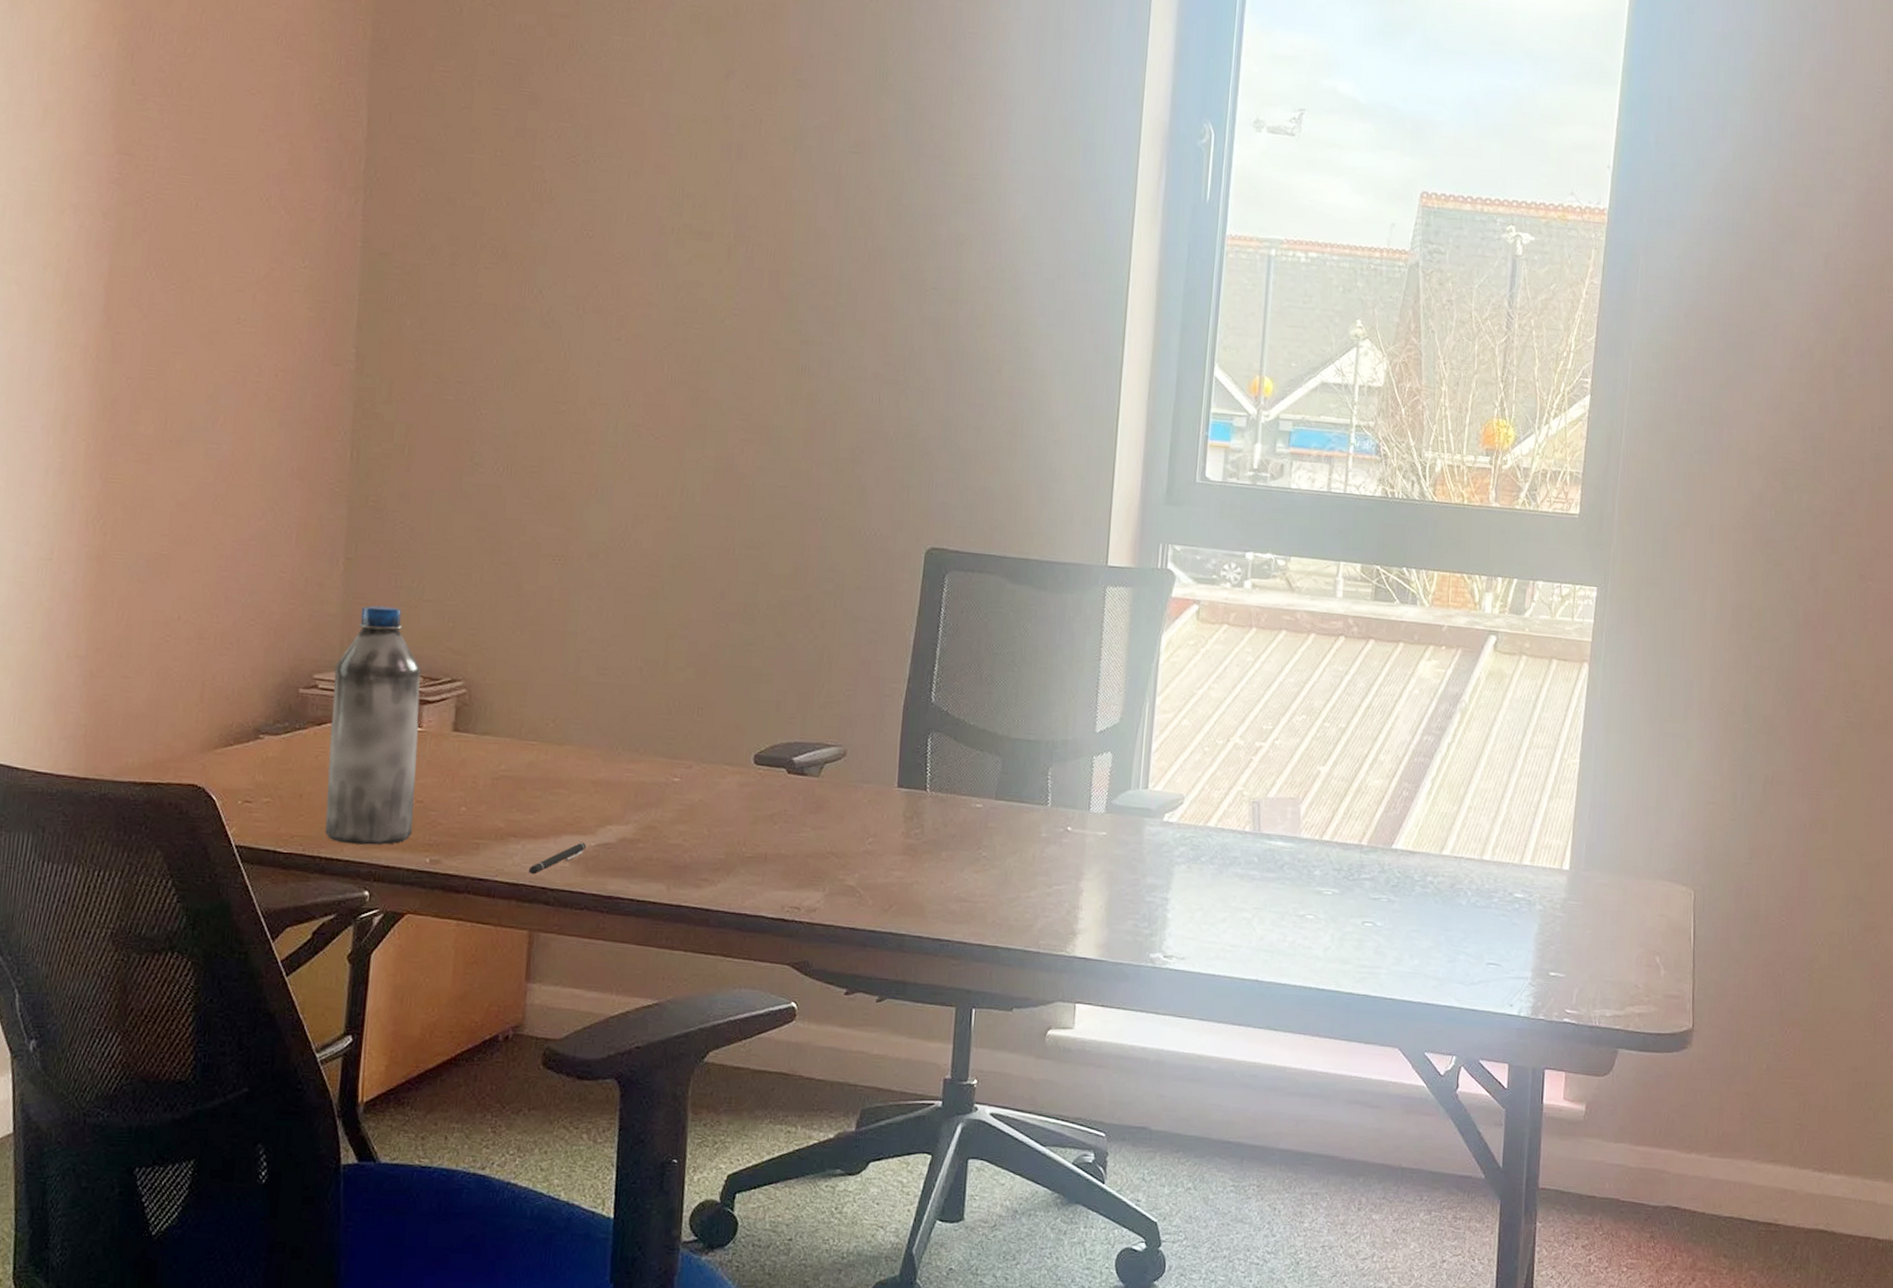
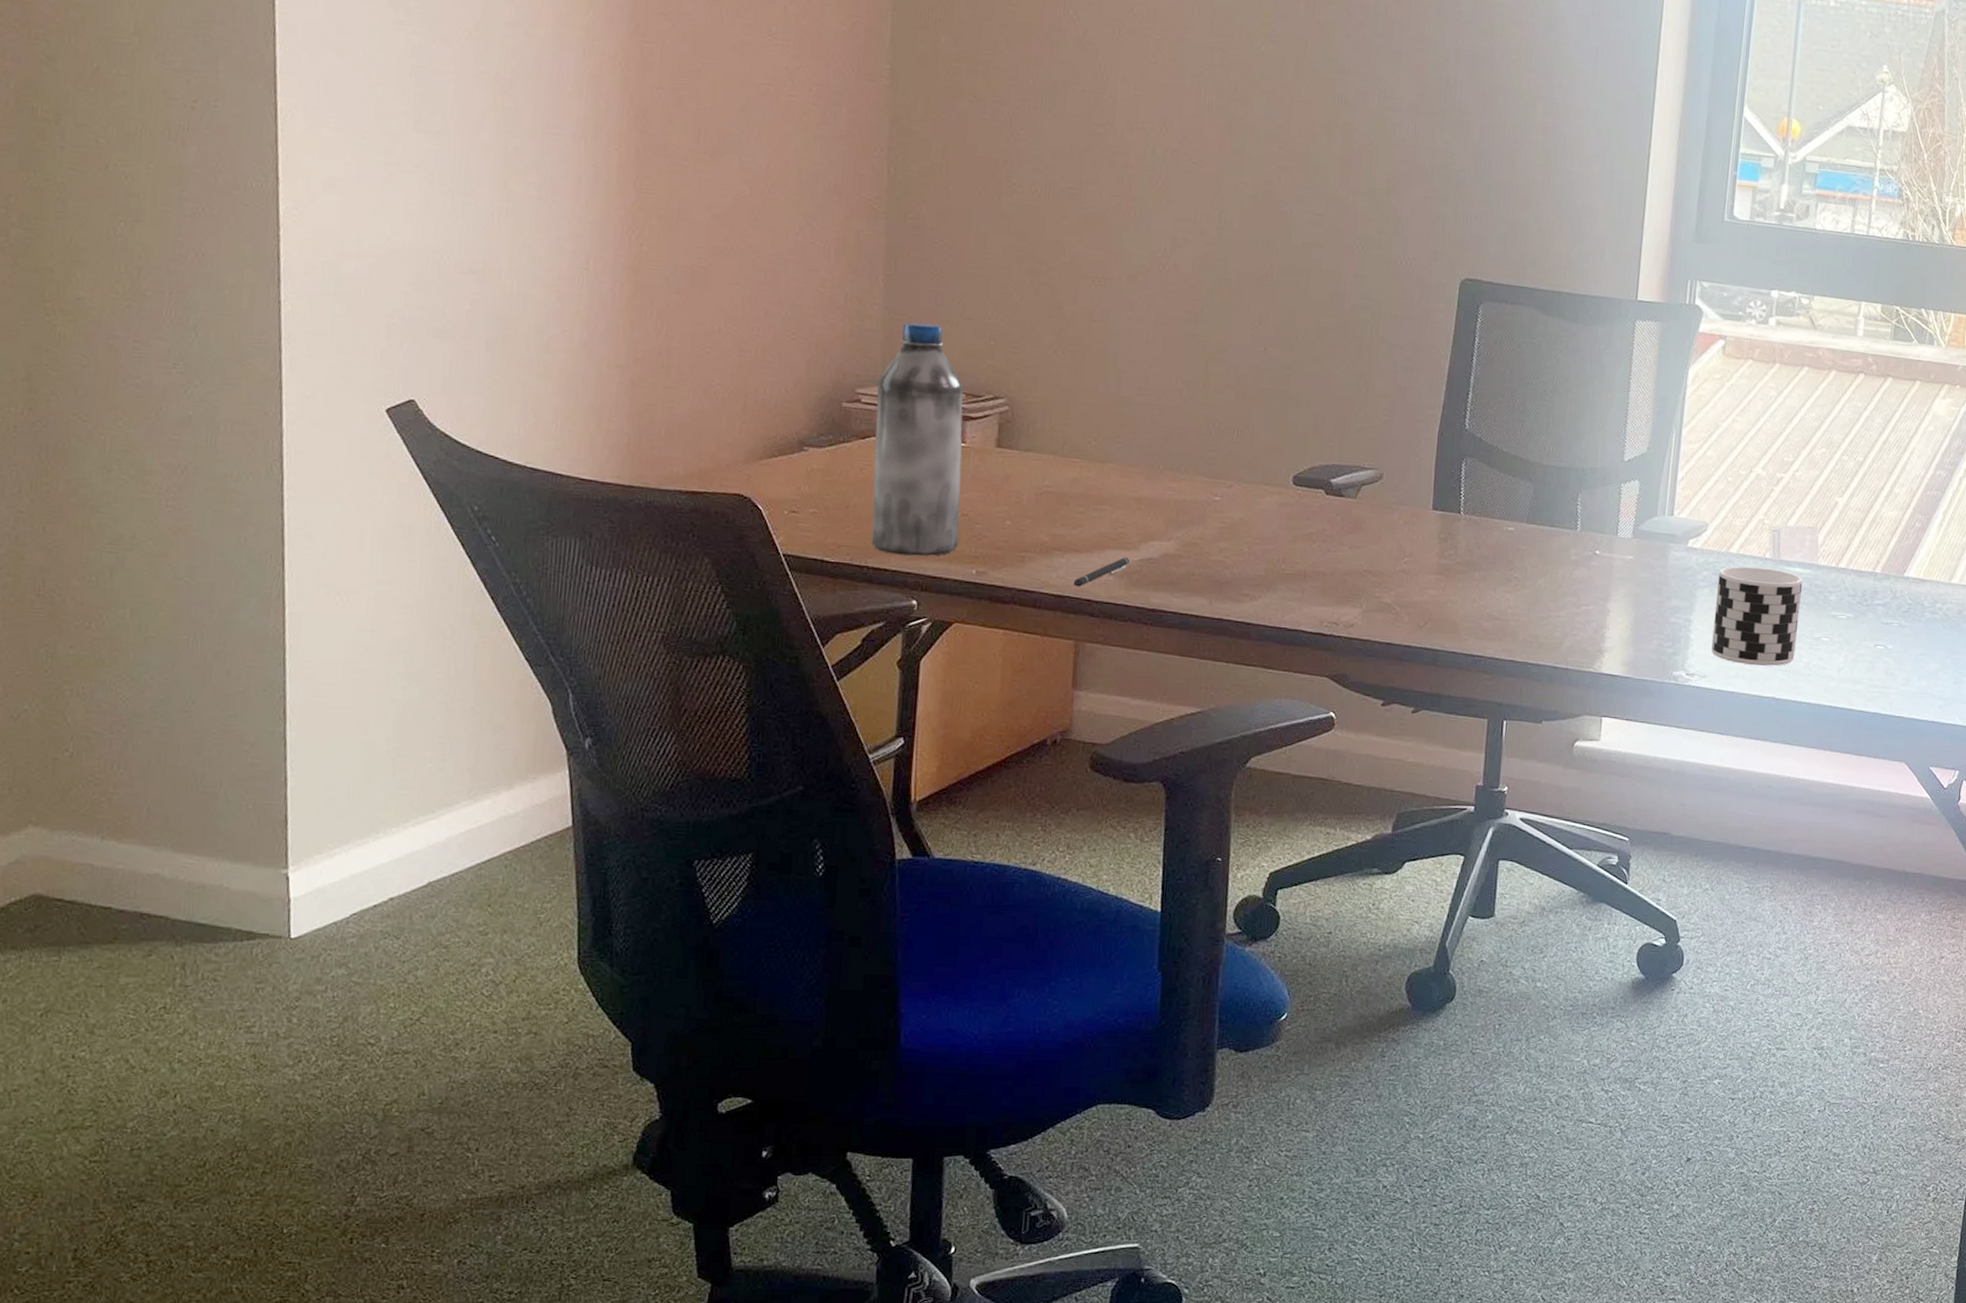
cup: none [1190,840,1285,946] -> present [1711,566,1803,666]

